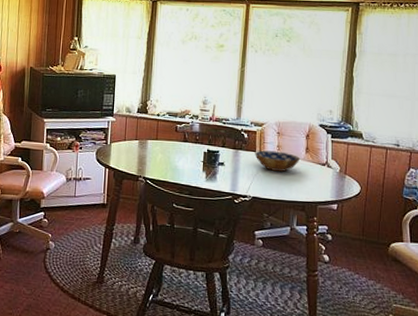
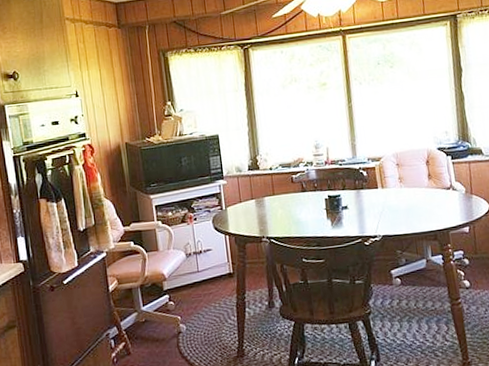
bowl: present [255,150,301,172] -> none [377,183,424,205]

